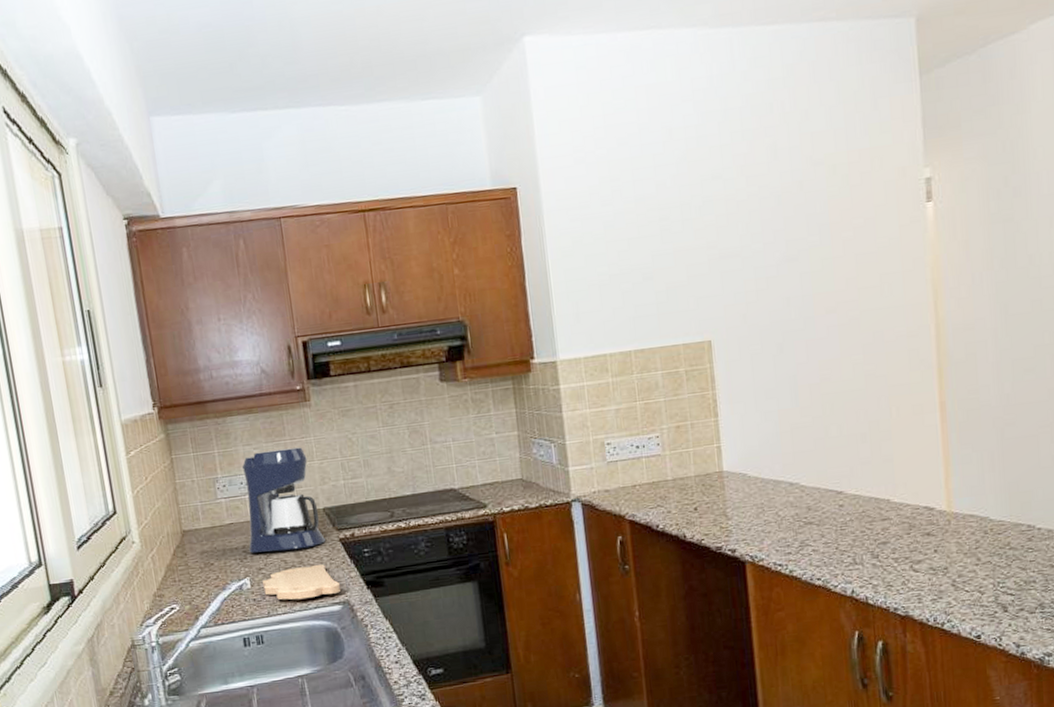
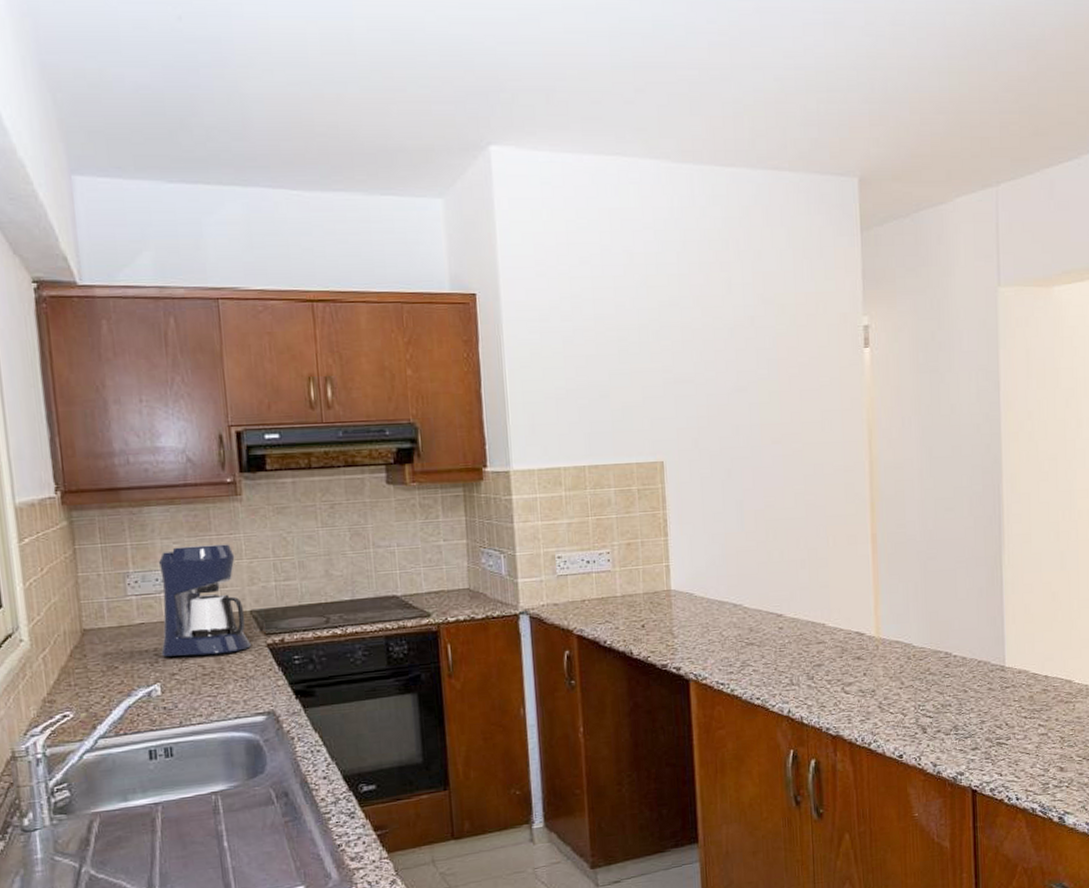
cutting board: present [263,564,341,600] -> none [176,670,266,709]

